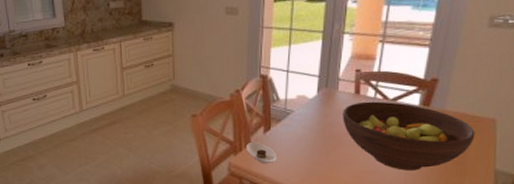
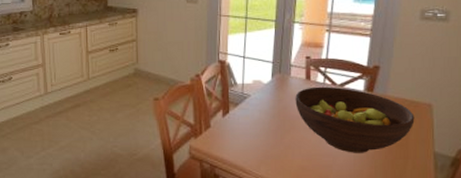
saucer: present [245,142,278,163] -> none [205,125,236,146]

